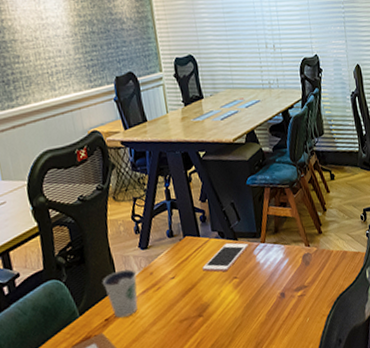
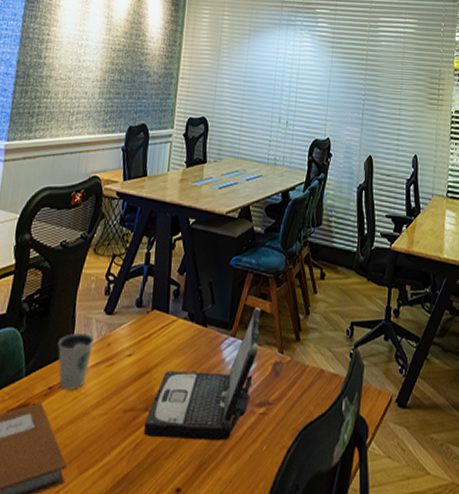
laptop: none [200,215,289,335] -> present [143,308,261,441]
cell phone: present [202,243,249,272] -> none [162,327,217,363]

